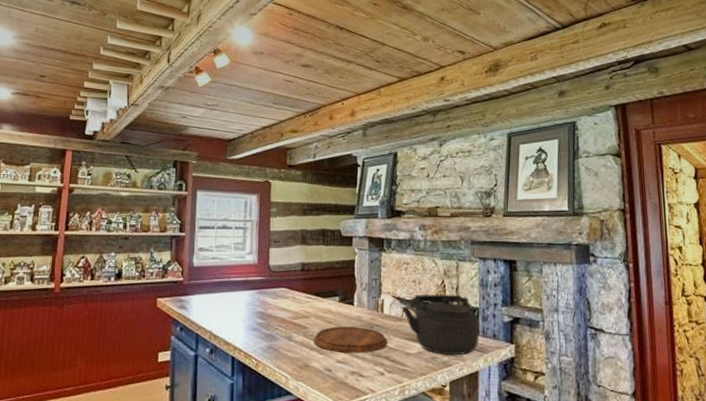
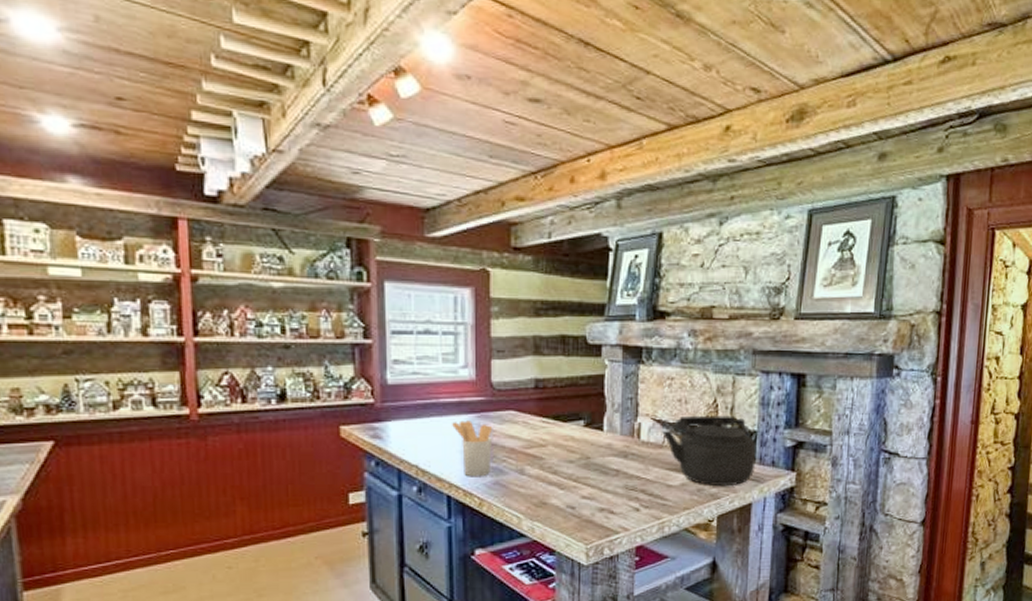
utensil holder: none [239,295,269,342] -> present [452,420,493,477]
cutting board: present [313,326,388,354] -> none [551,456,645,488]

